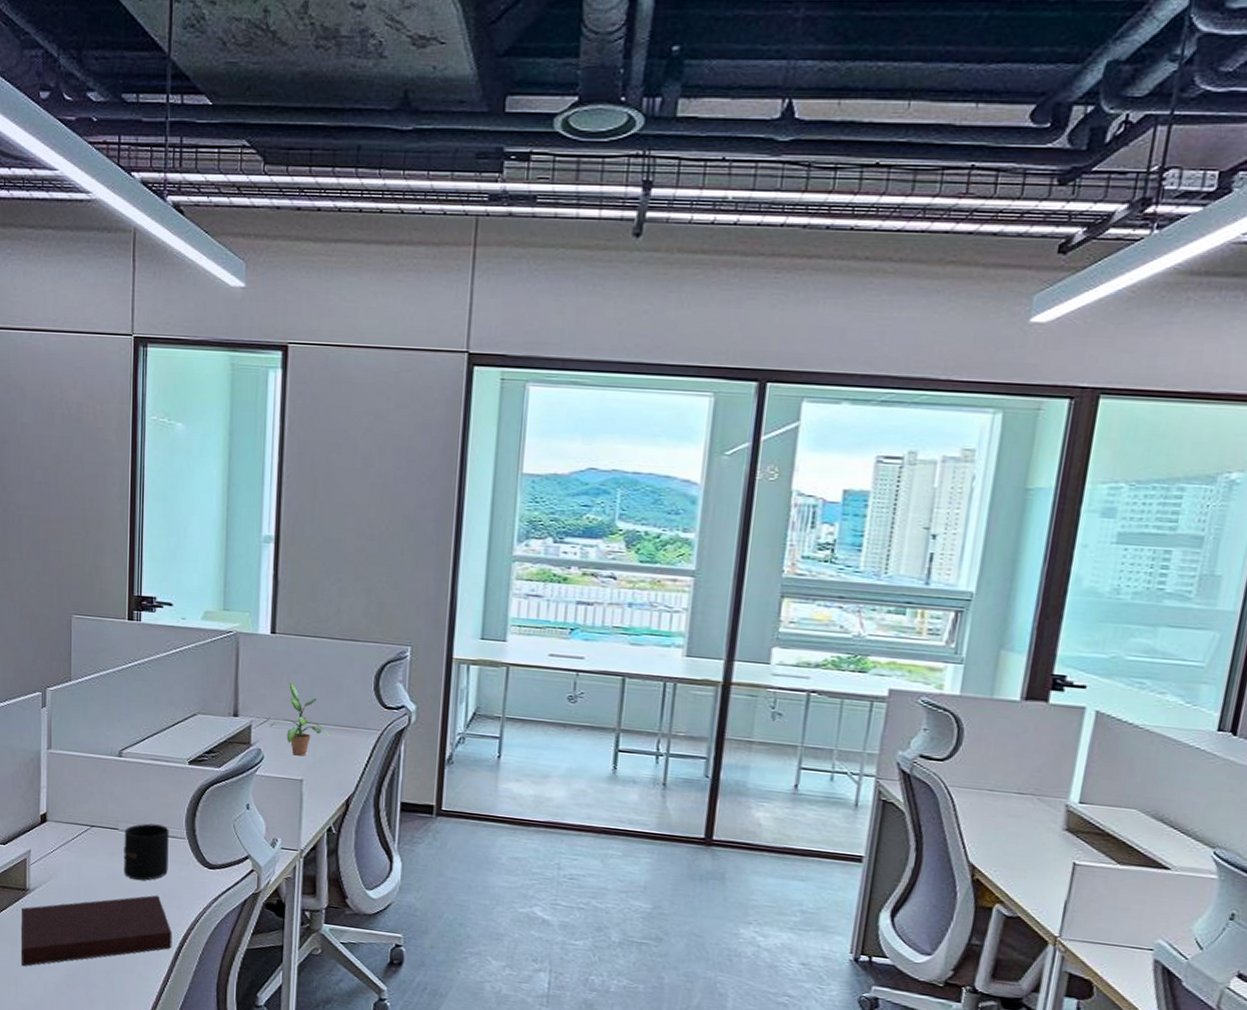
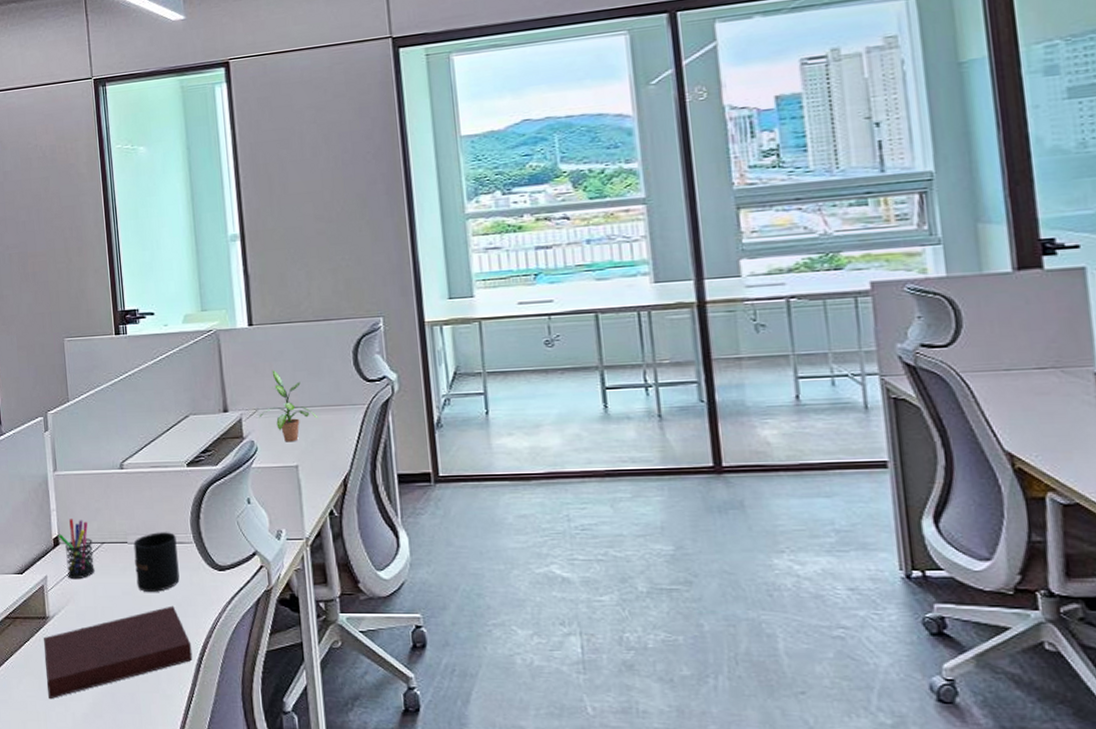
pen holder: none [46,798,82,858] -> present [58,519,95,580]

